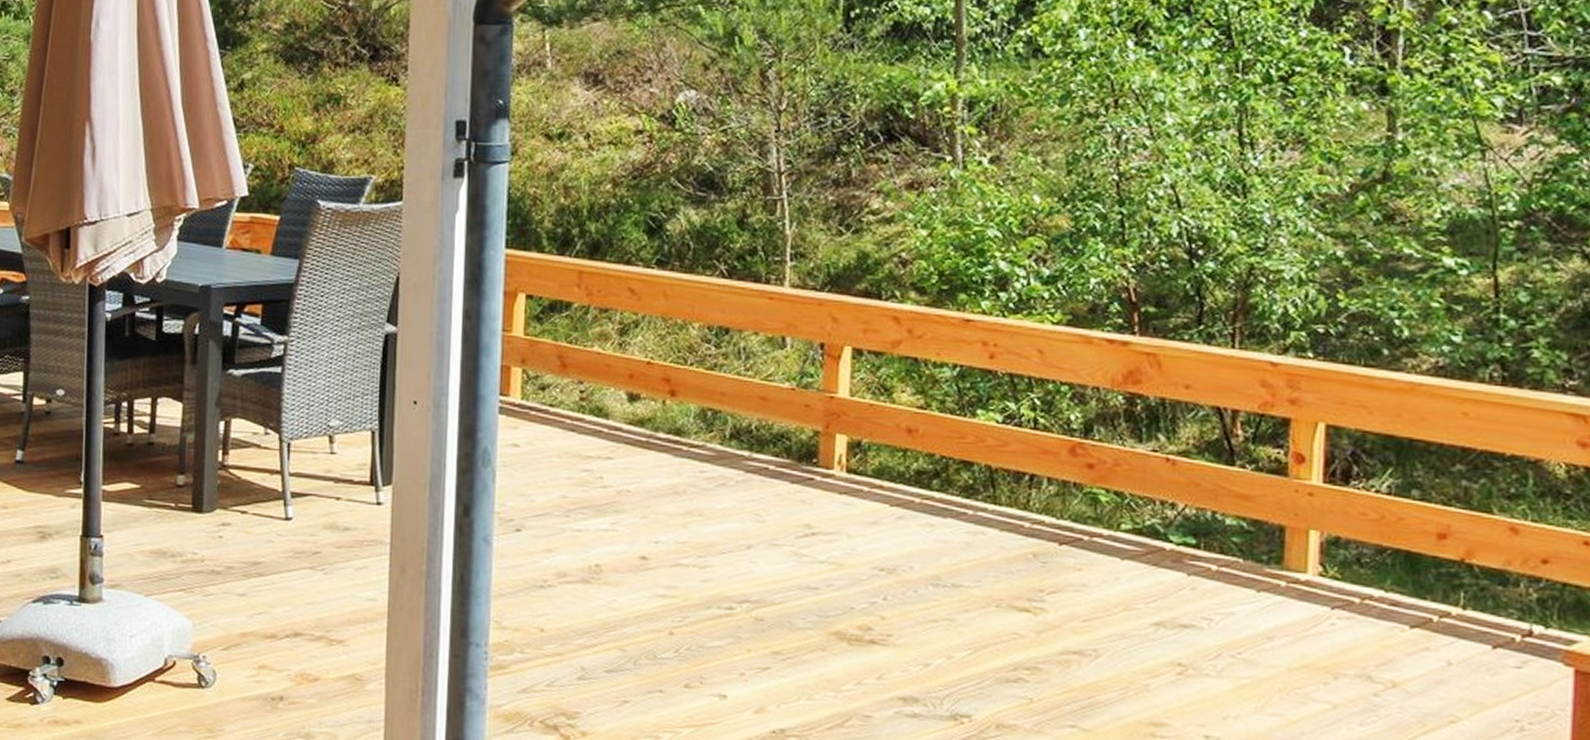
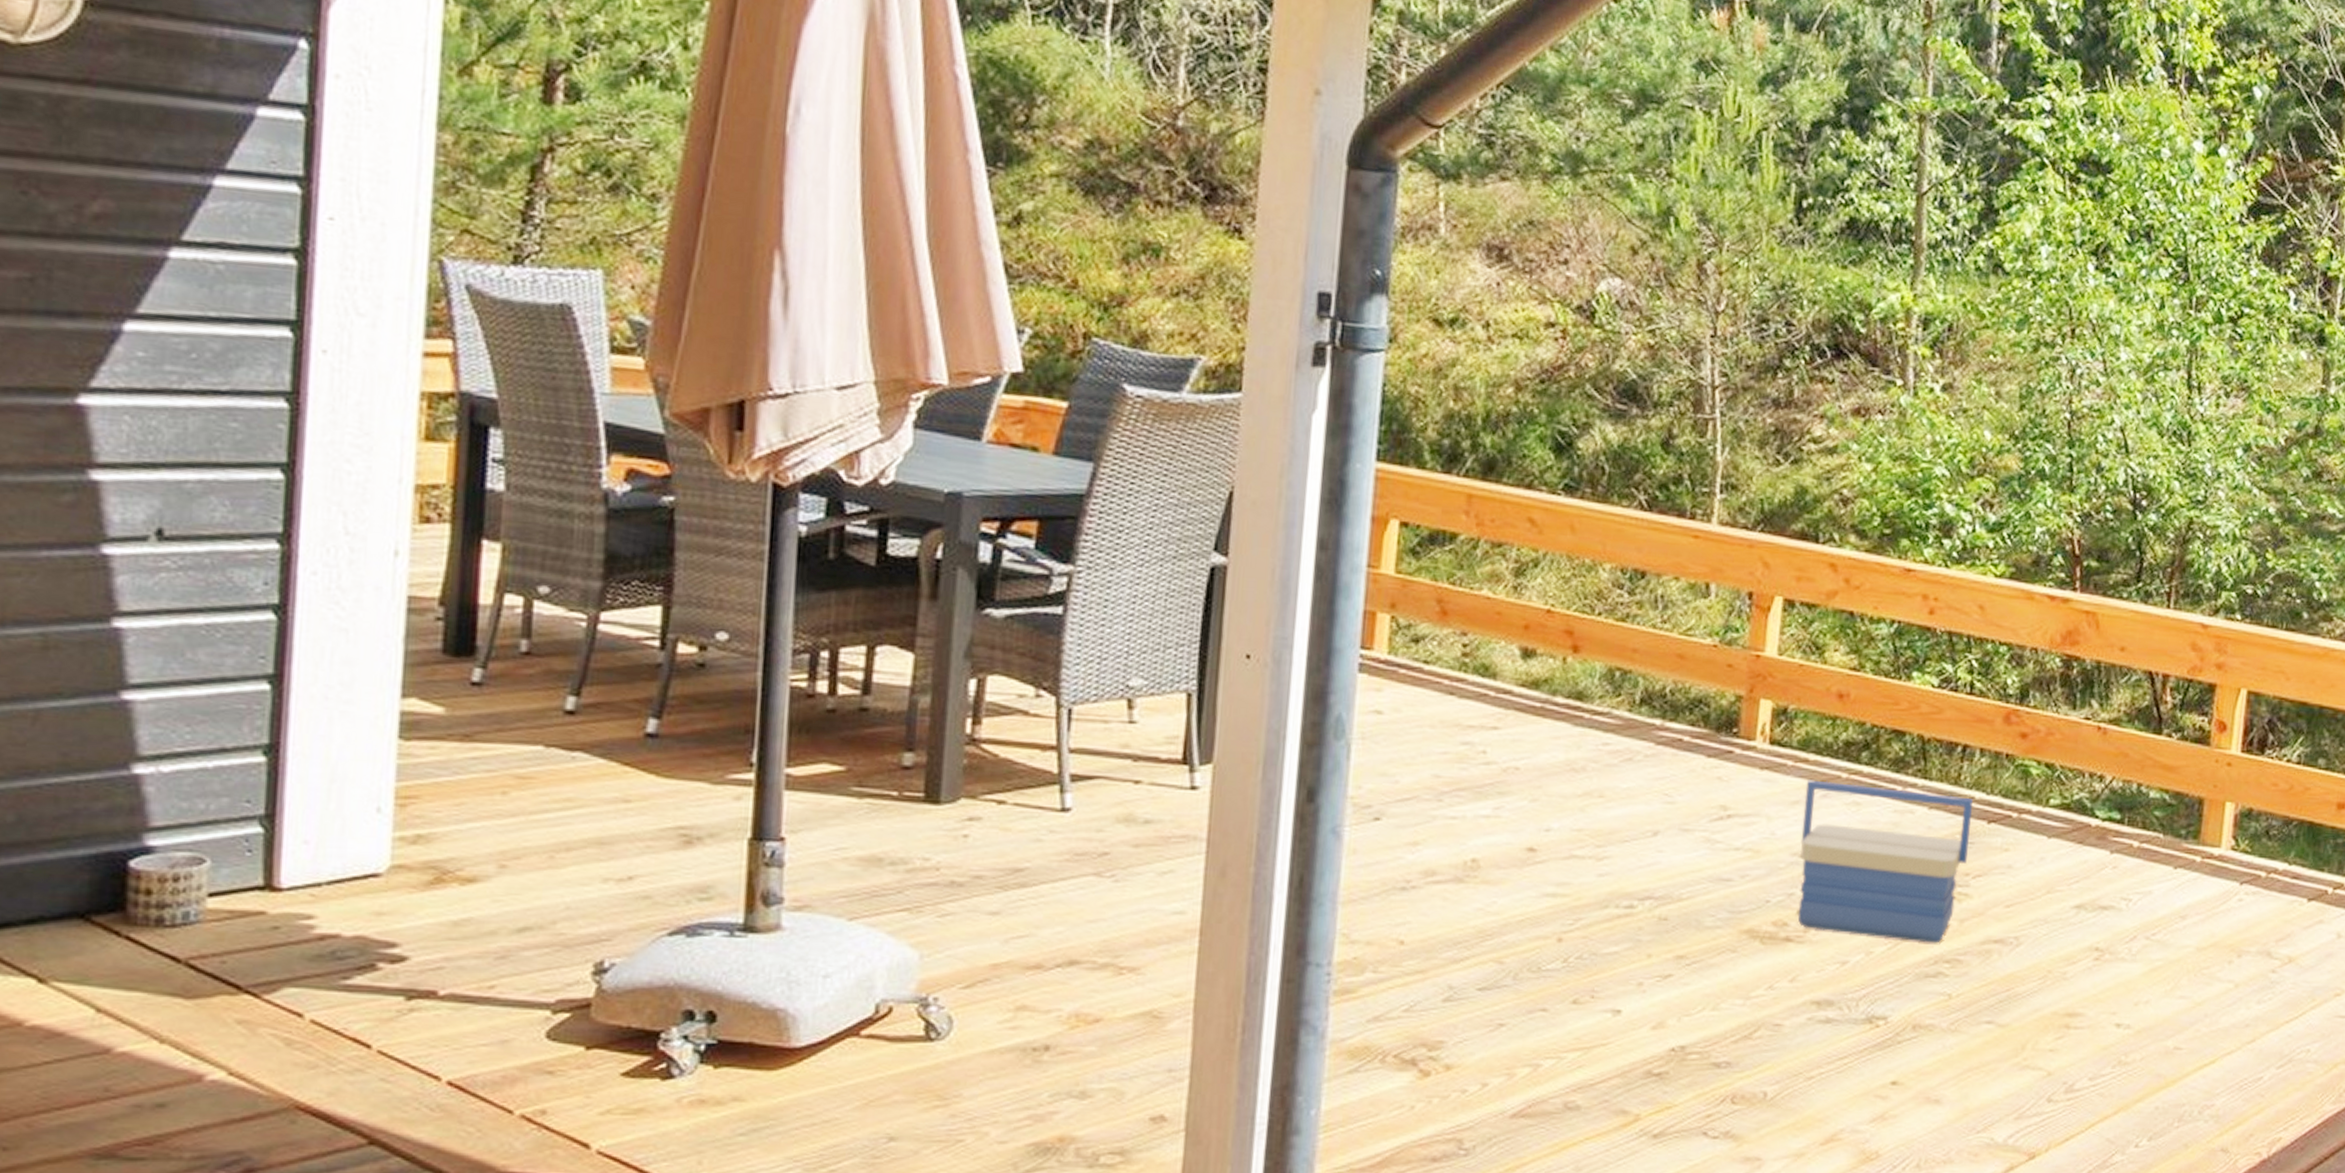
cooler: none [879,503,1043,652] -> present [1797,779,1973,944]

